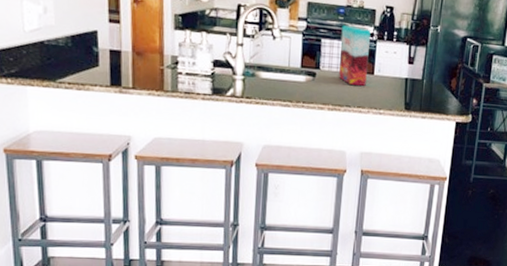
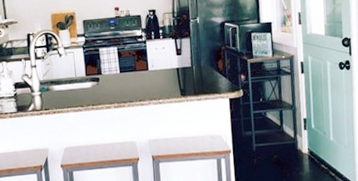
cereal box: present [338,25,371,86] -> none [114,32,143,83]

